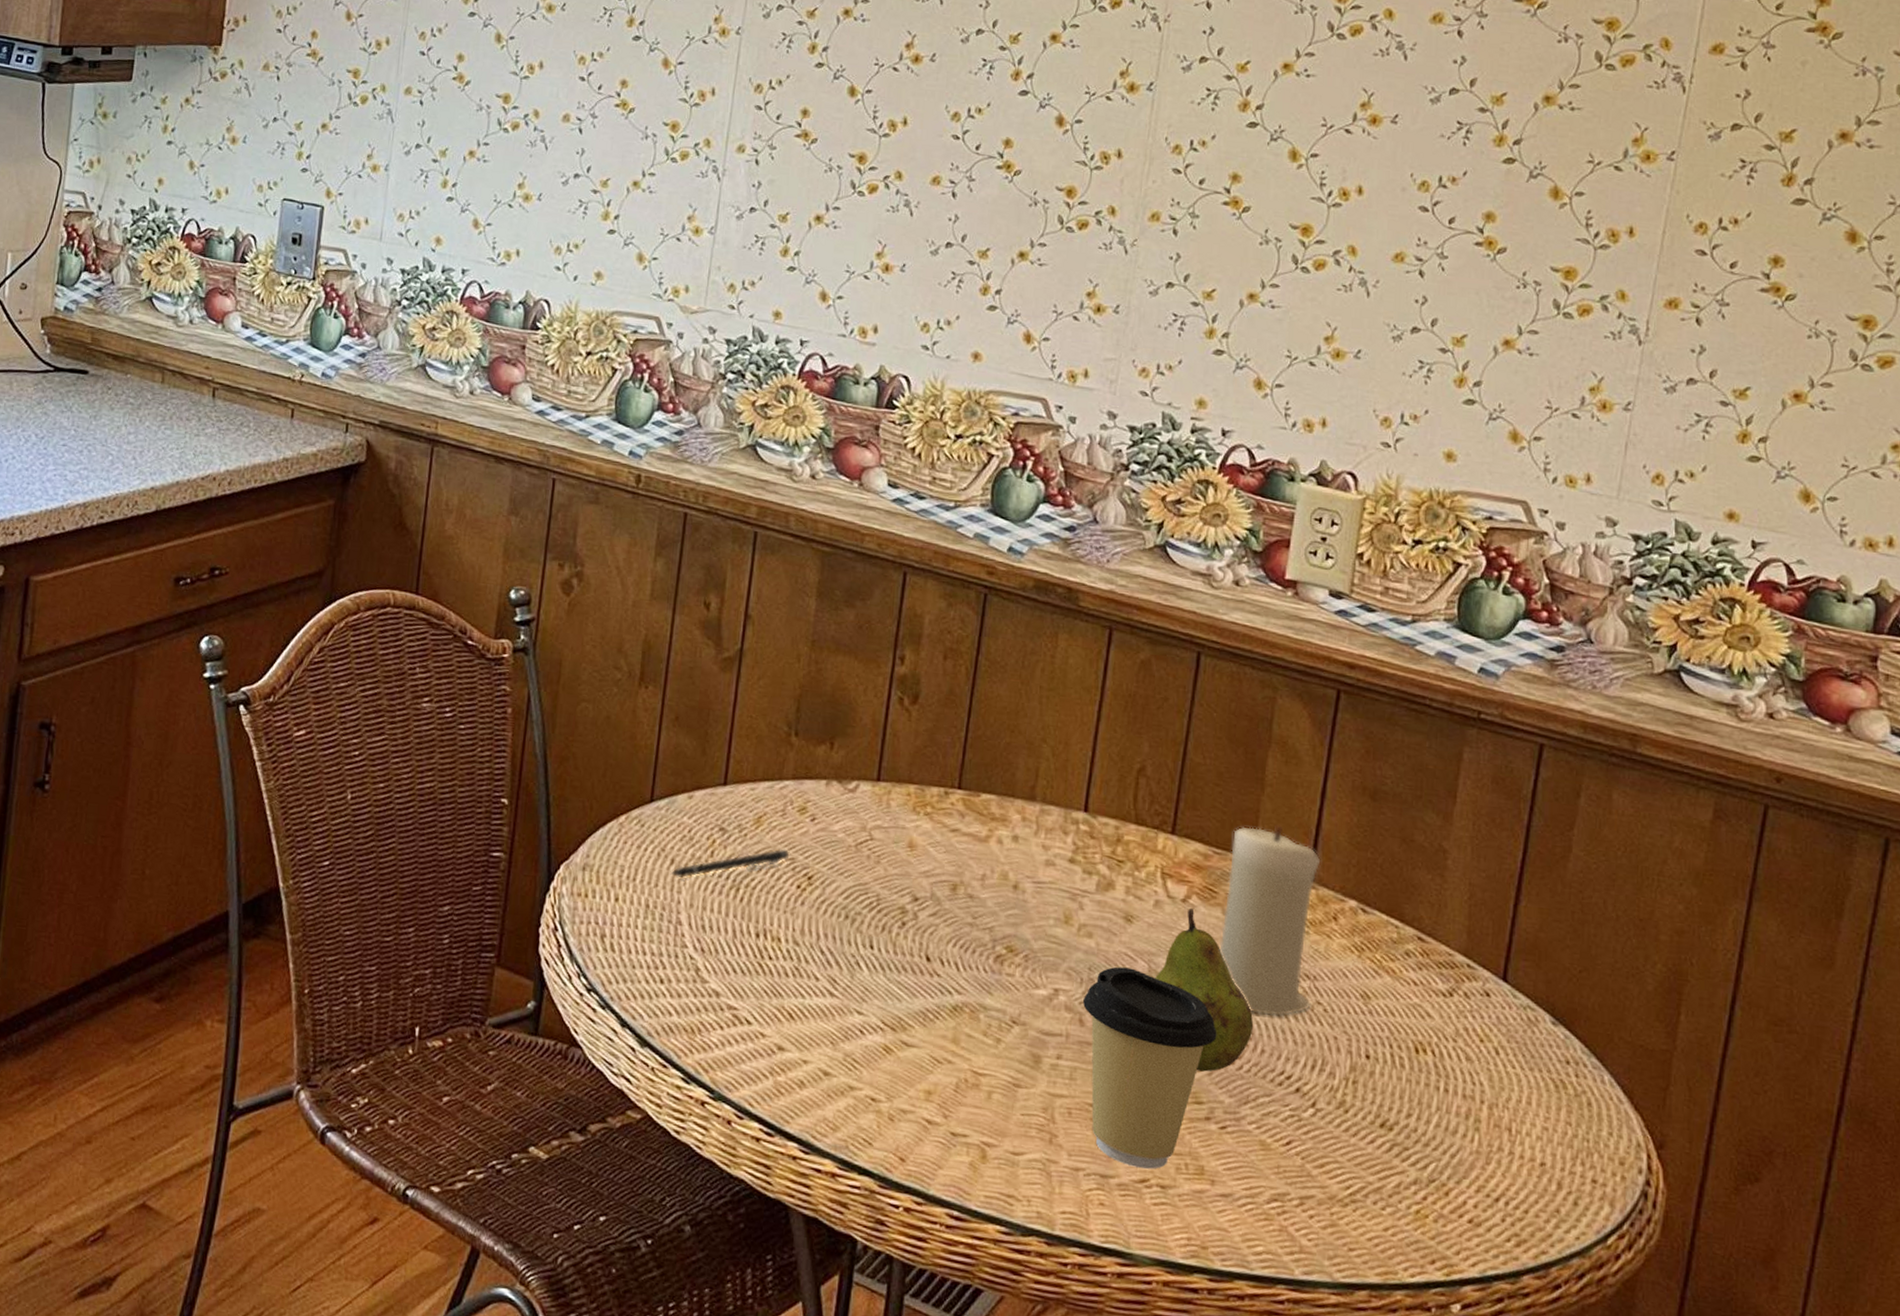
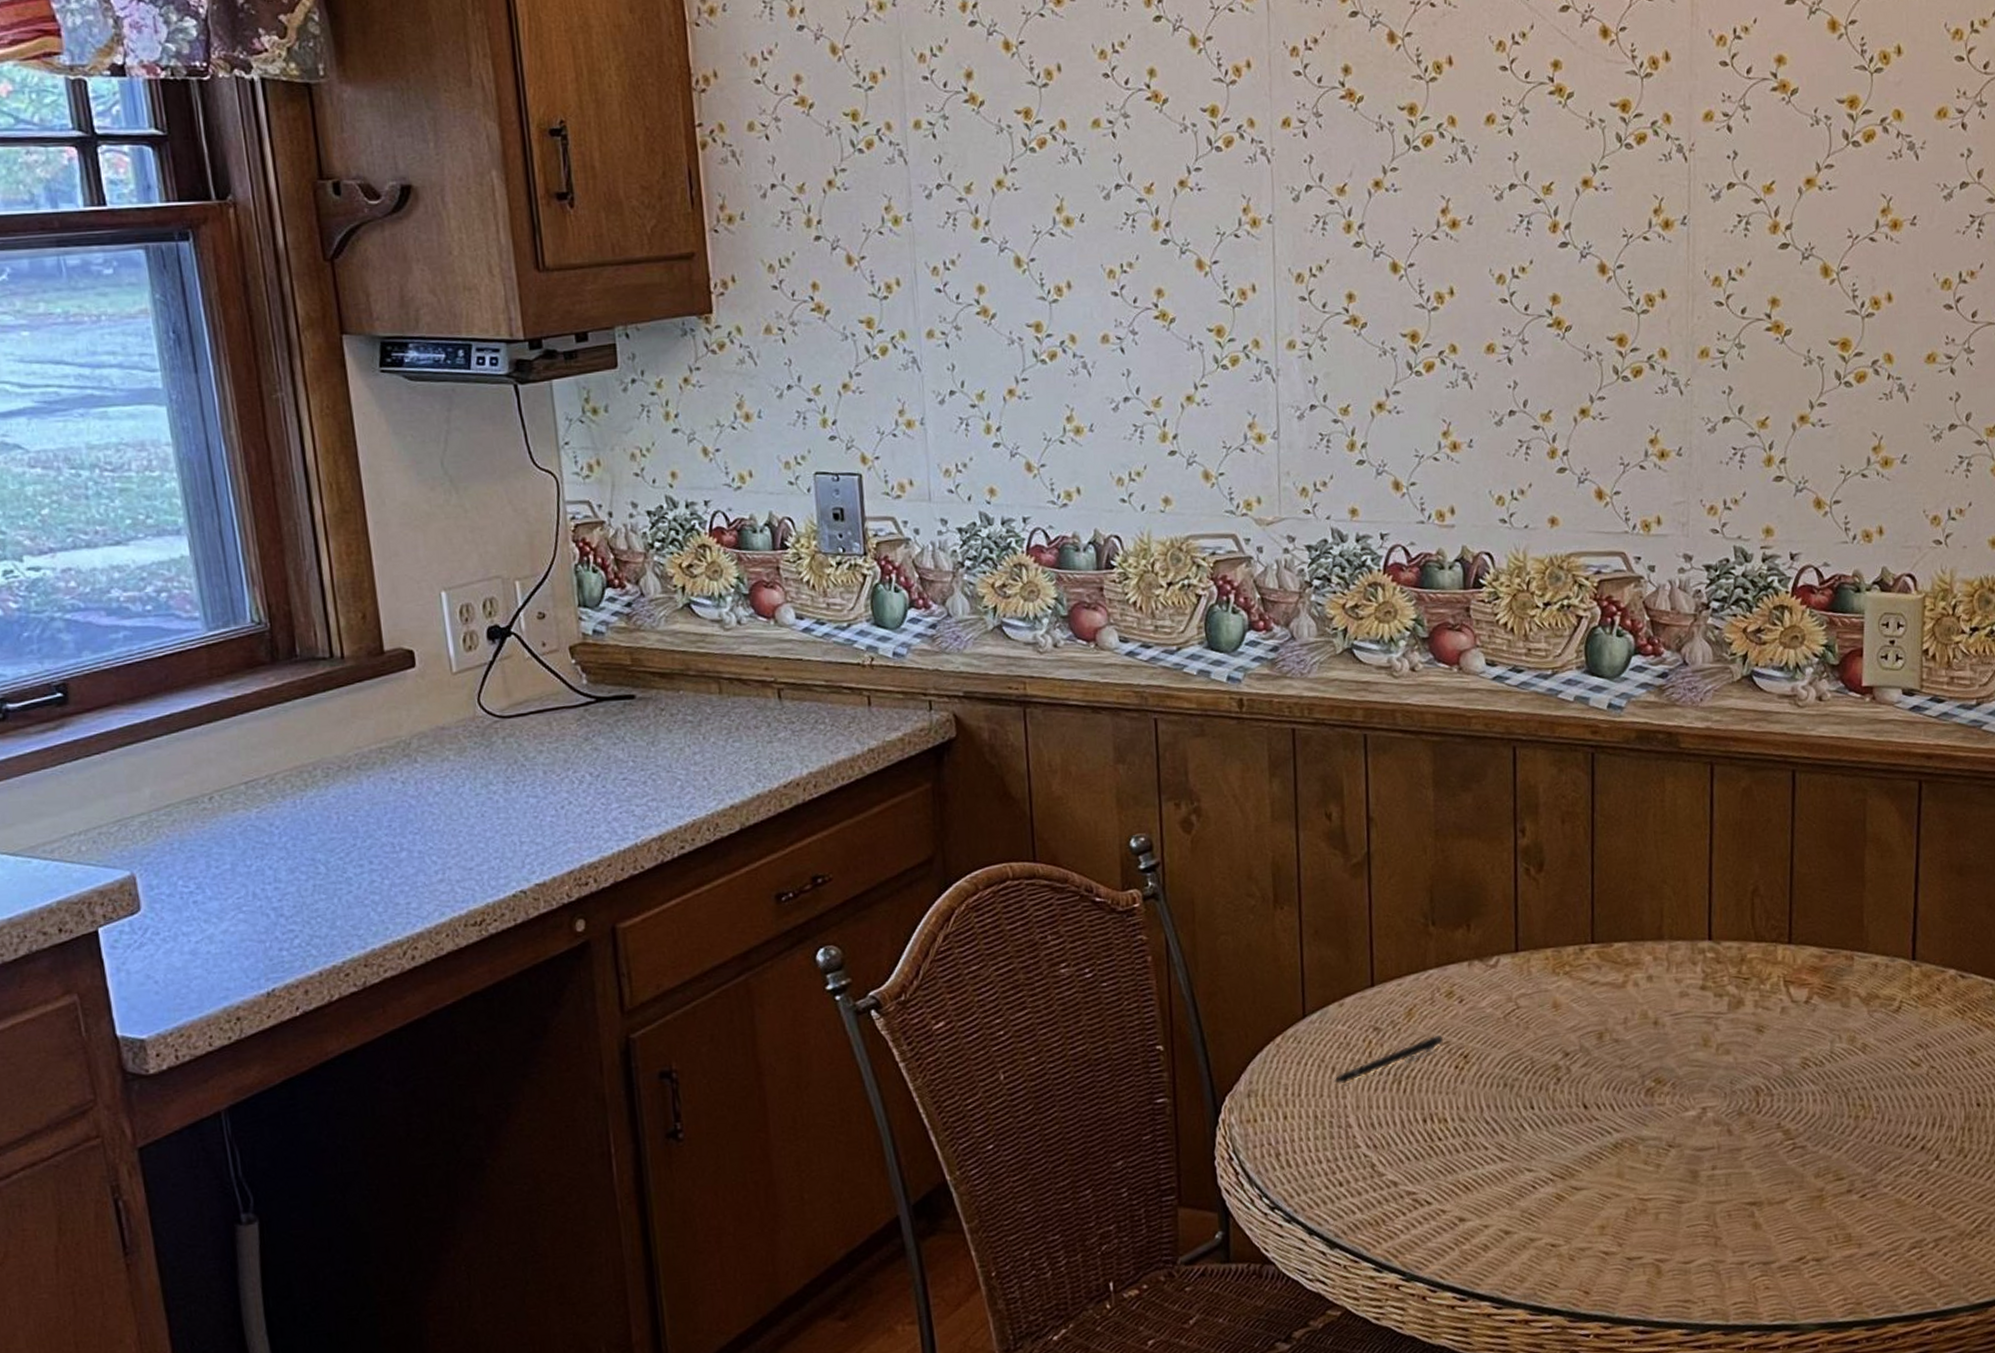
coffee cup: present [1083,966,1217,1169] -> none [1729,1073,1849,1249]
fruit: present [1155,909,1254,1072] -> none [1789,1008,1880,1151]
candle: present [1219,825,1321,1017] -> none [1842,915,1926,1089]

